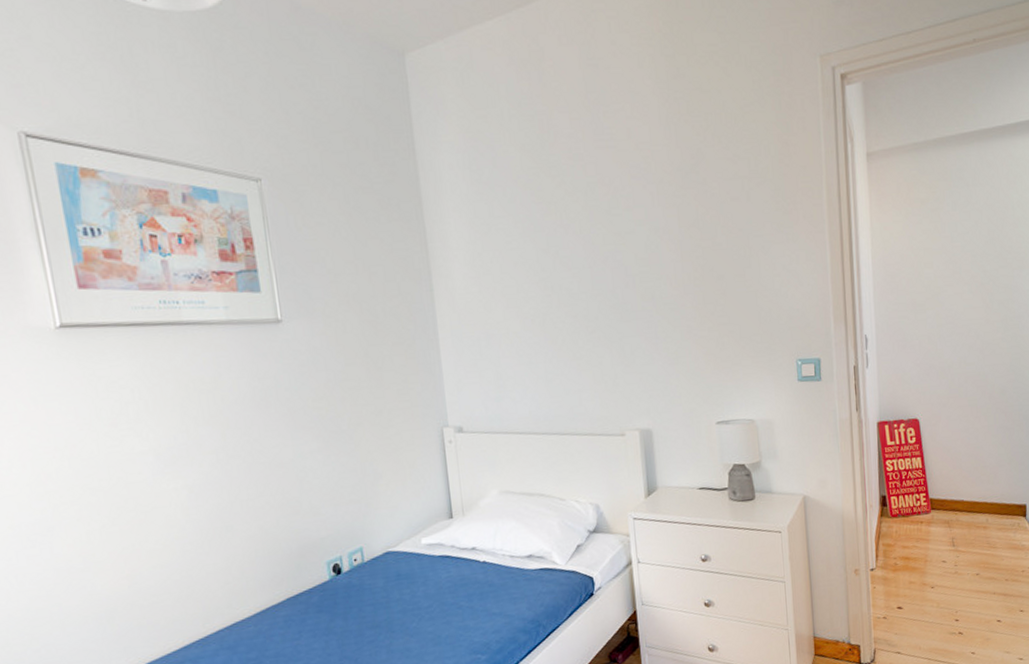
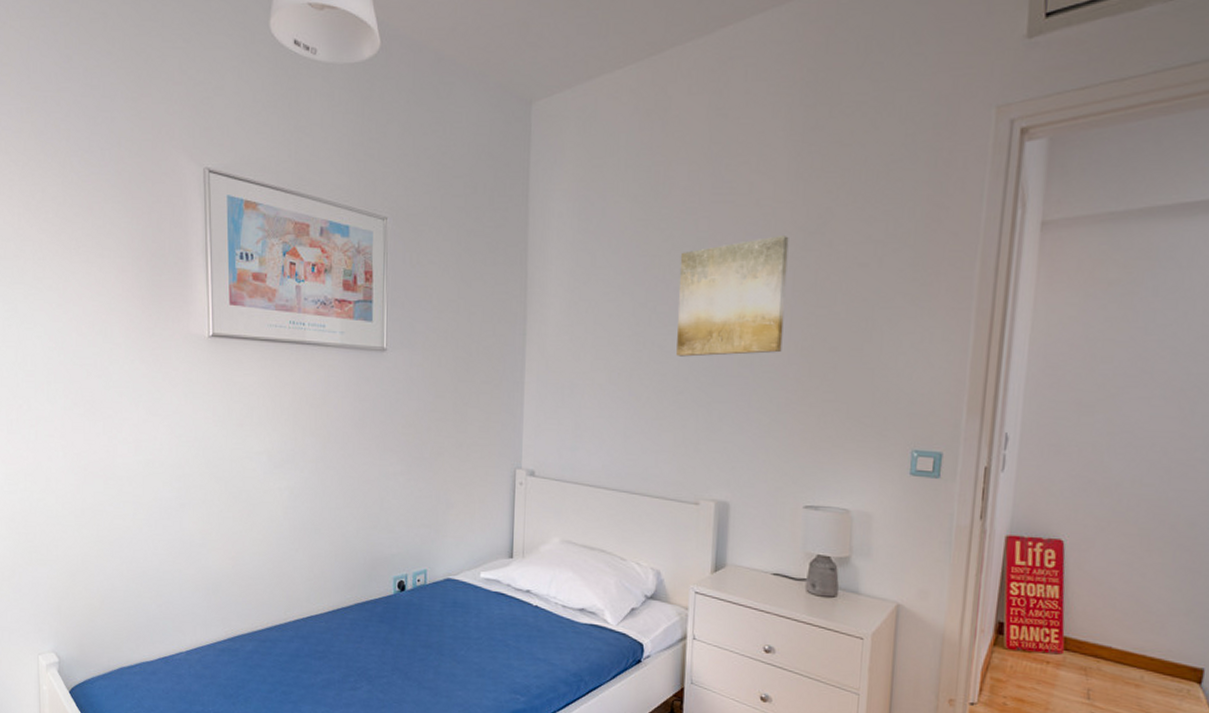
wall art: none [574,175,677,298] -> present [676,234,789,357]

